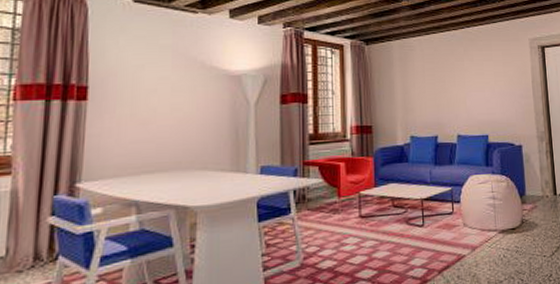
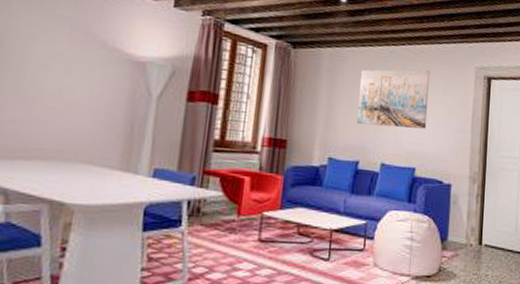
wall art: none [428,48,493,103] -> present [356,69,431,129]

